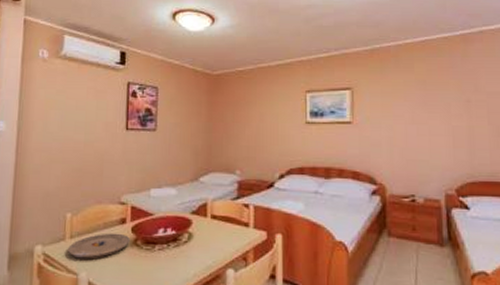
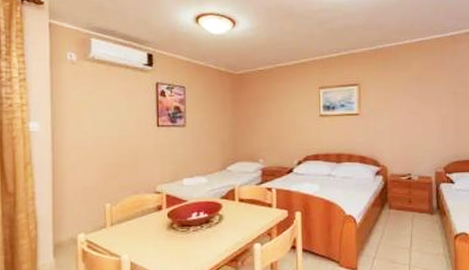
plate: present [67,233,130,259] -> none [109,219,166,243]

